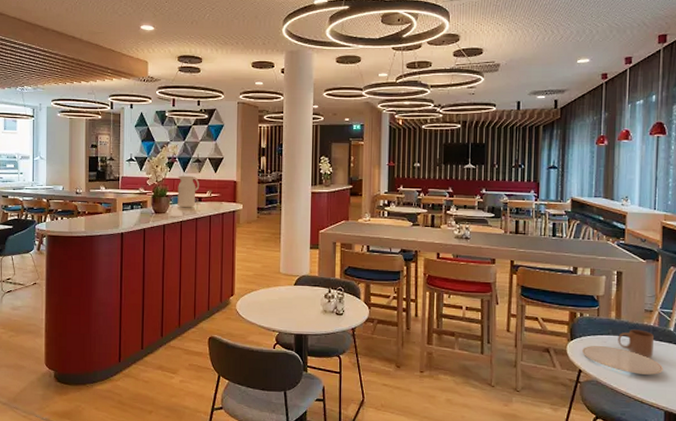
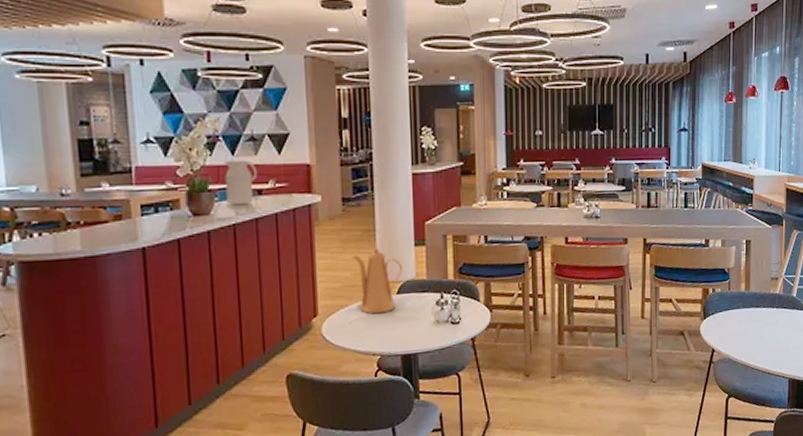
coffee pot: none [261,248,300,299] -> present [351,248,403,314]
plate: present [582,346,664,375] -> none [715,320,788,346]
cup: present [618,329,655,359] -> none [747,299,780,328]

